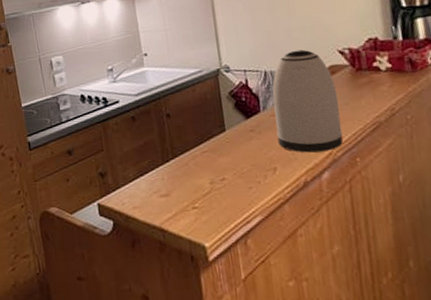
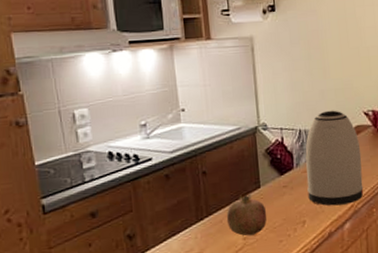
fruit: none [191,137,235,181] -> present [226,193,267,236]

